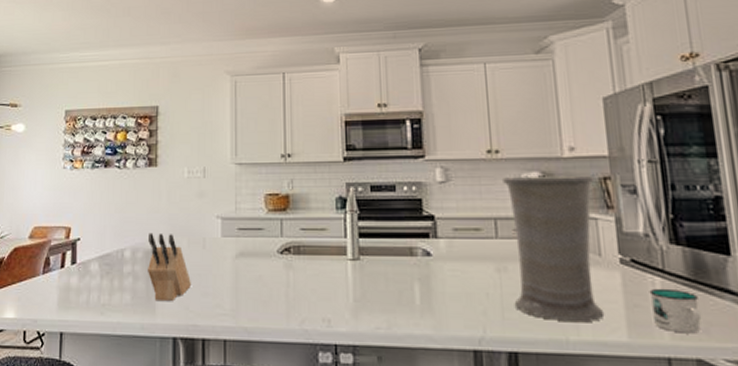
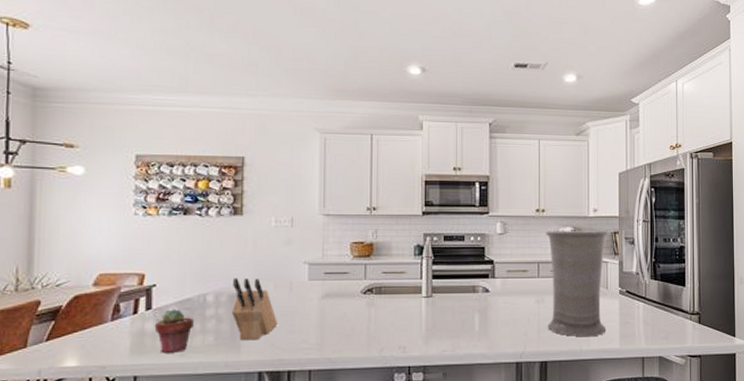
potted succulent: none [78,264,113,310] -> present [154,309,194,353]
mug: present [649,288,702,334] -> none [635,310,665,340]

